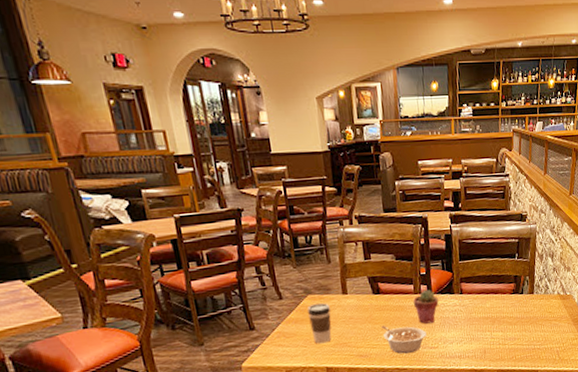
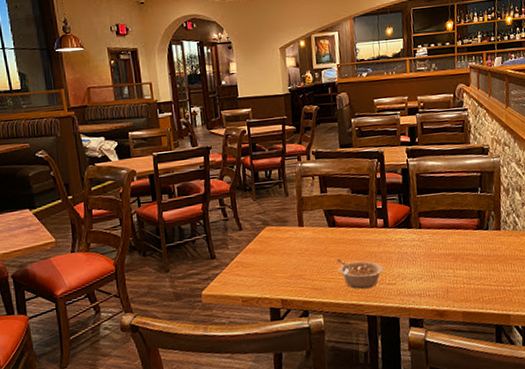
coffee cup: present [307,302,332,344] -> none [264,234,288,275]
potted succulent: present [413,289,439,324] -> none [369,223,396,259]

